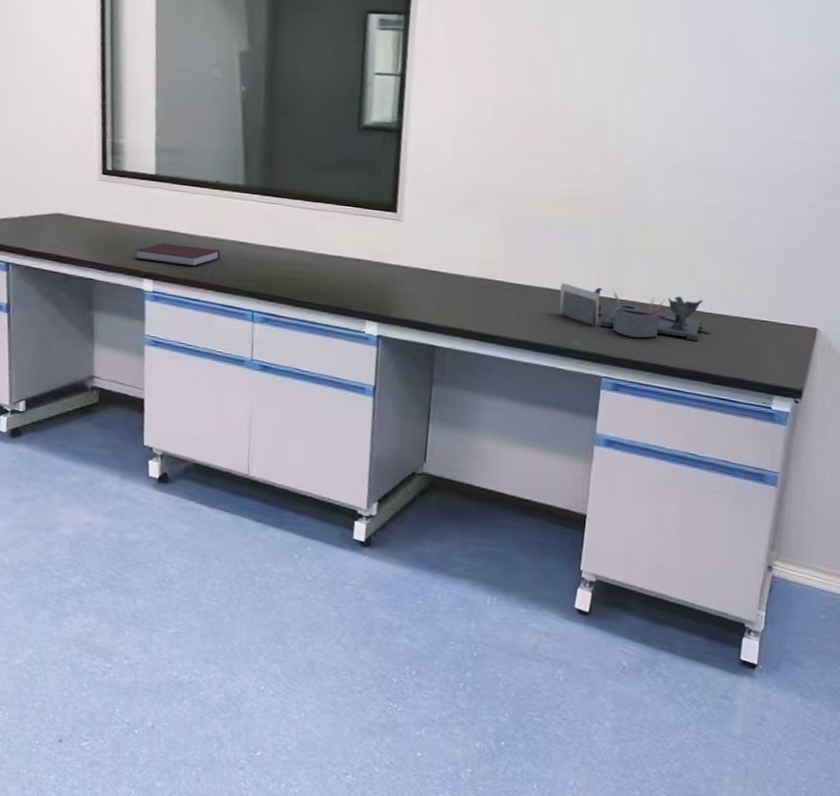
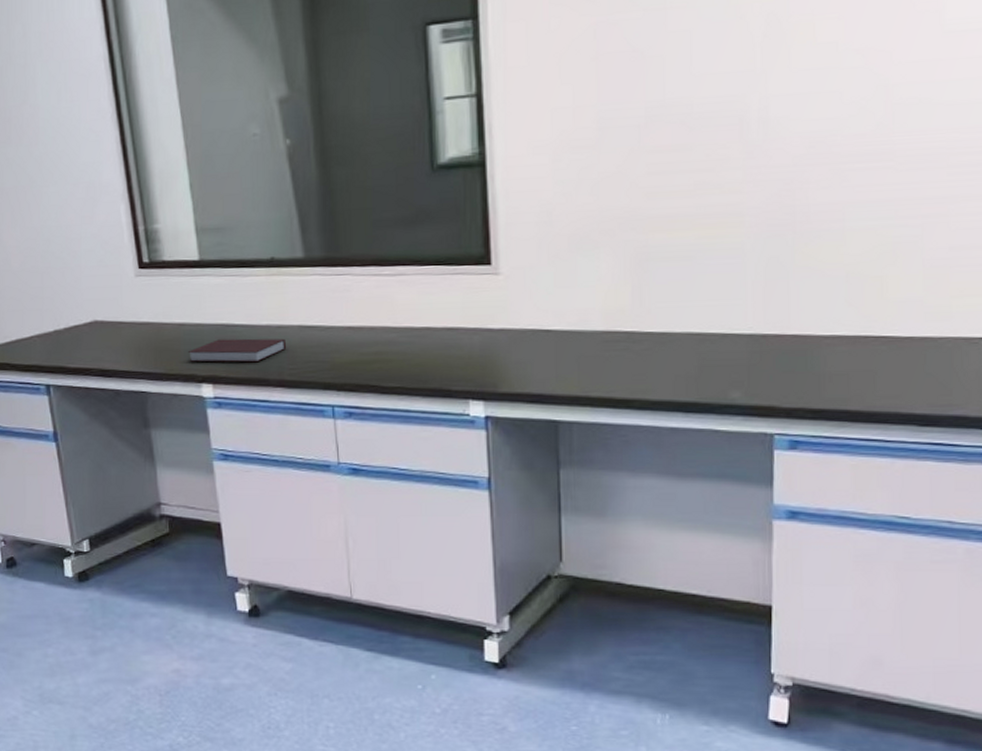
desk organizer: present [559,283,712,341] -> none [707,321,913,380]

